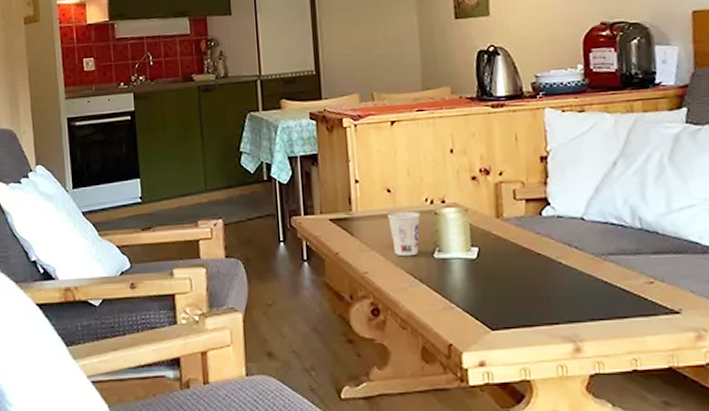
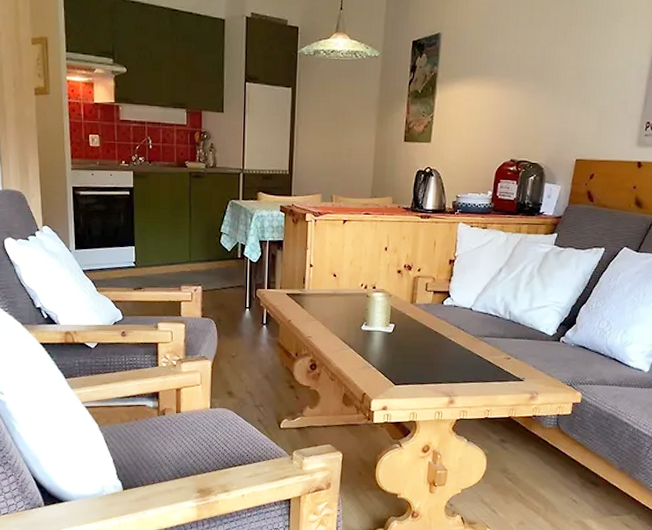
cup: present [387,211,421,257] -> none [331,292,356,327]

